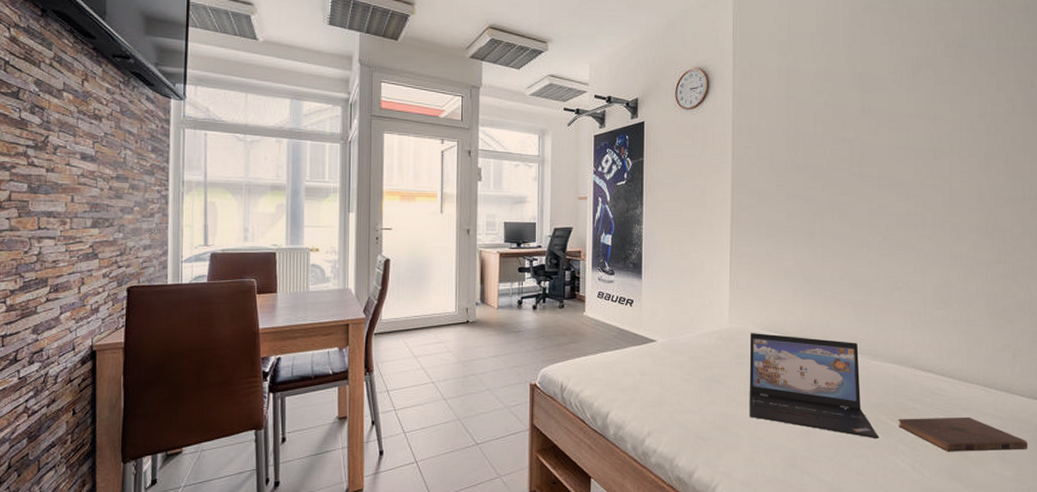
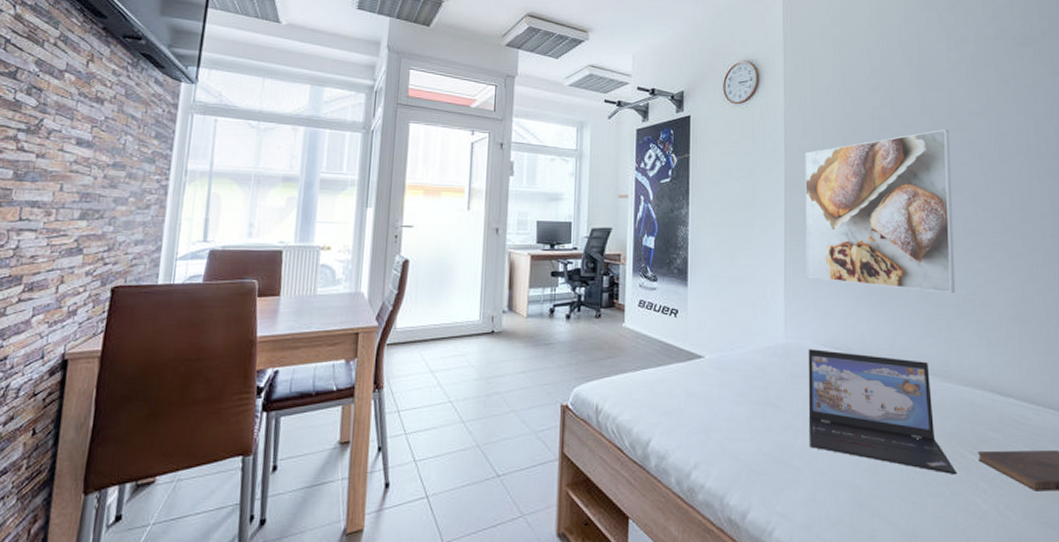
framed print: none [749,129,888,282] -> present [805,128,956,293]

